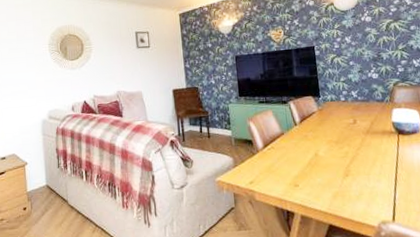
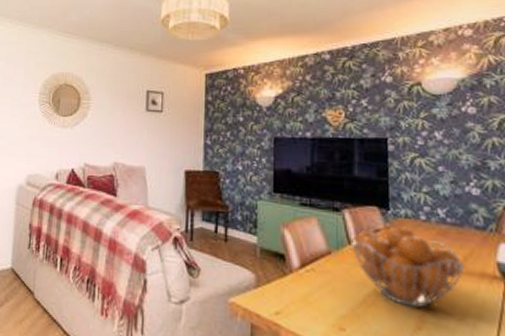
fruit basket: none [297,107,372,163] -> present [352,226,465,308]

